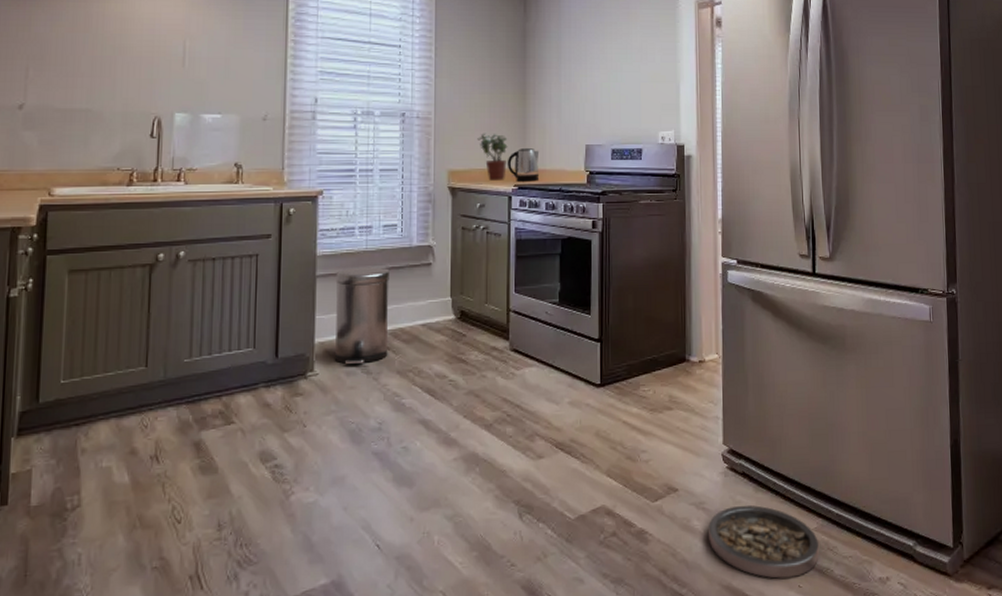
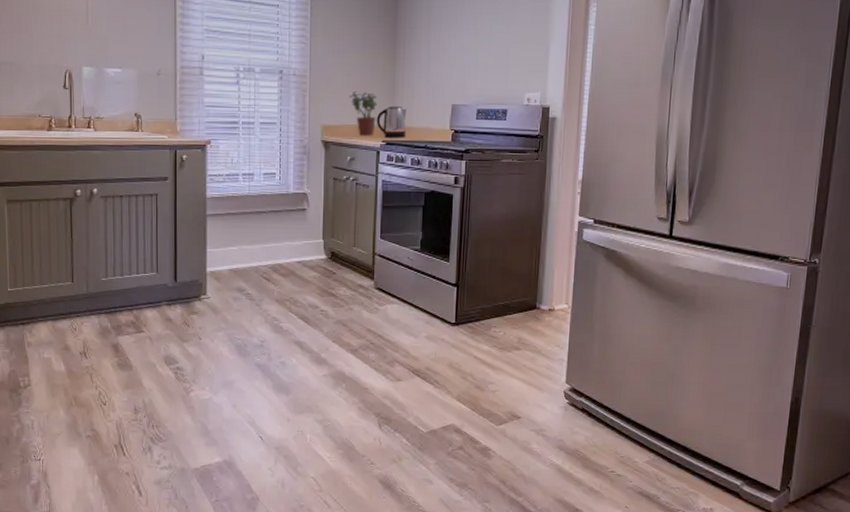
pedal bin: present [334,267,390,365] -> none [223,209,269,292]
pet bowl: present [709,505,819,579] -> none [546,435,648,499]

